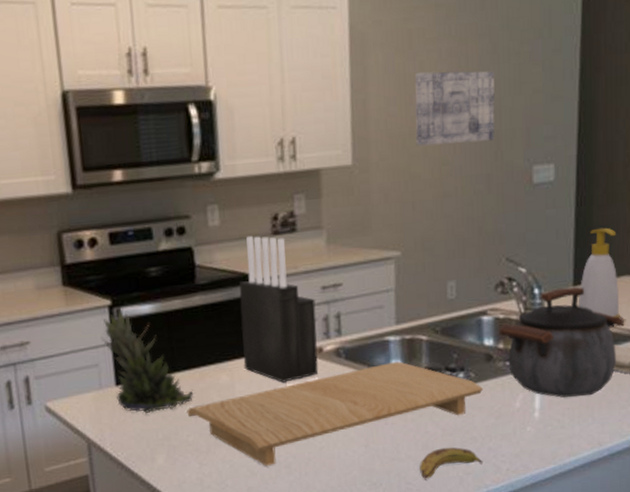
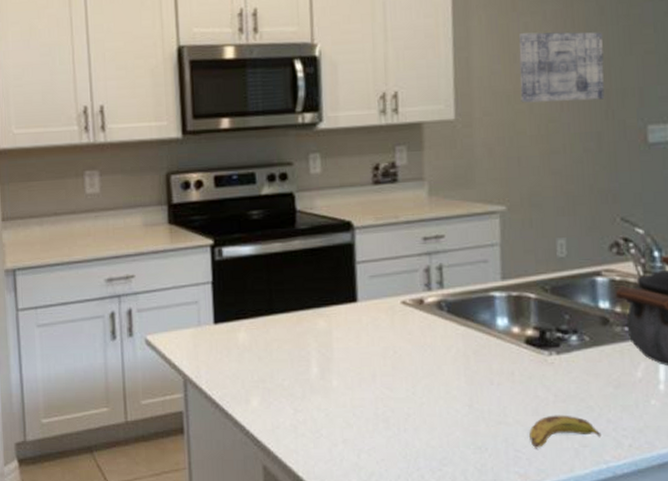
succulent plant: present [100,310,193,414] -> none [201,250,290,355]
cutting board: present [187,361,483,466] -> none [283,319,599,418]
knife block: present [239,235,319,383] -> none [339,184,419,332]

